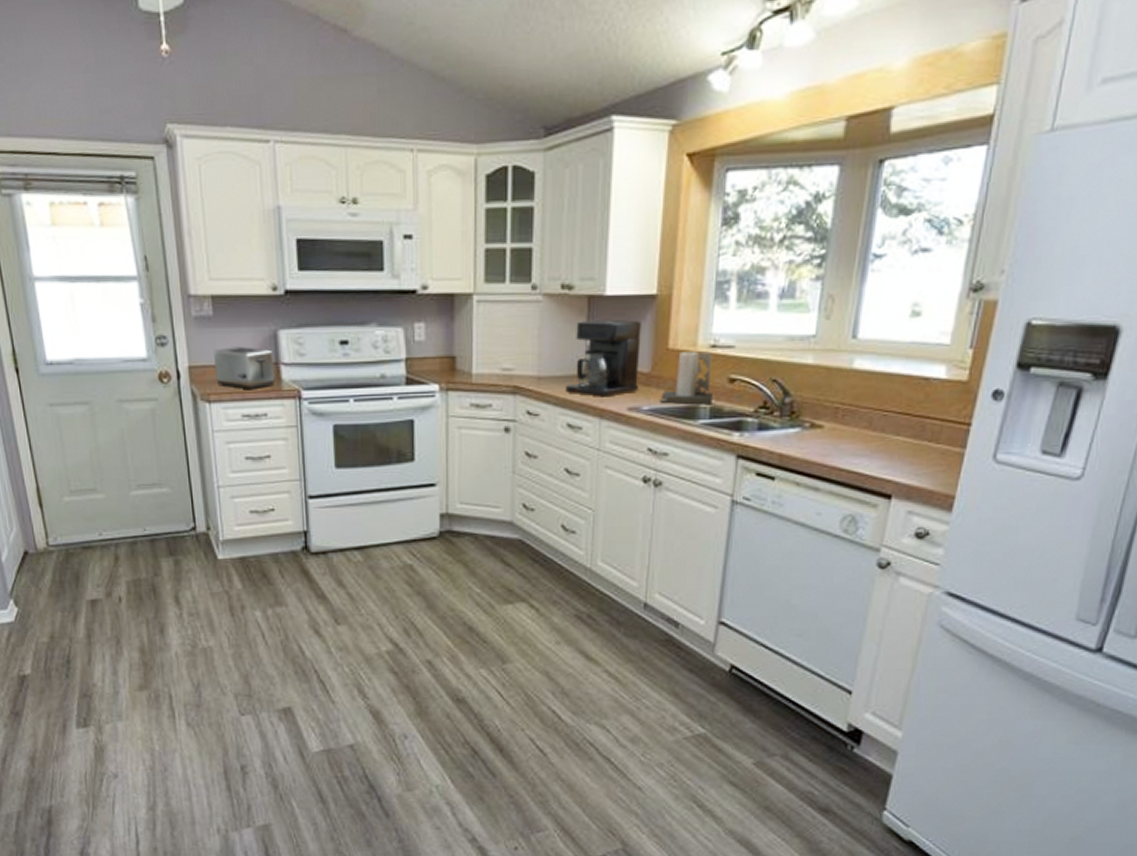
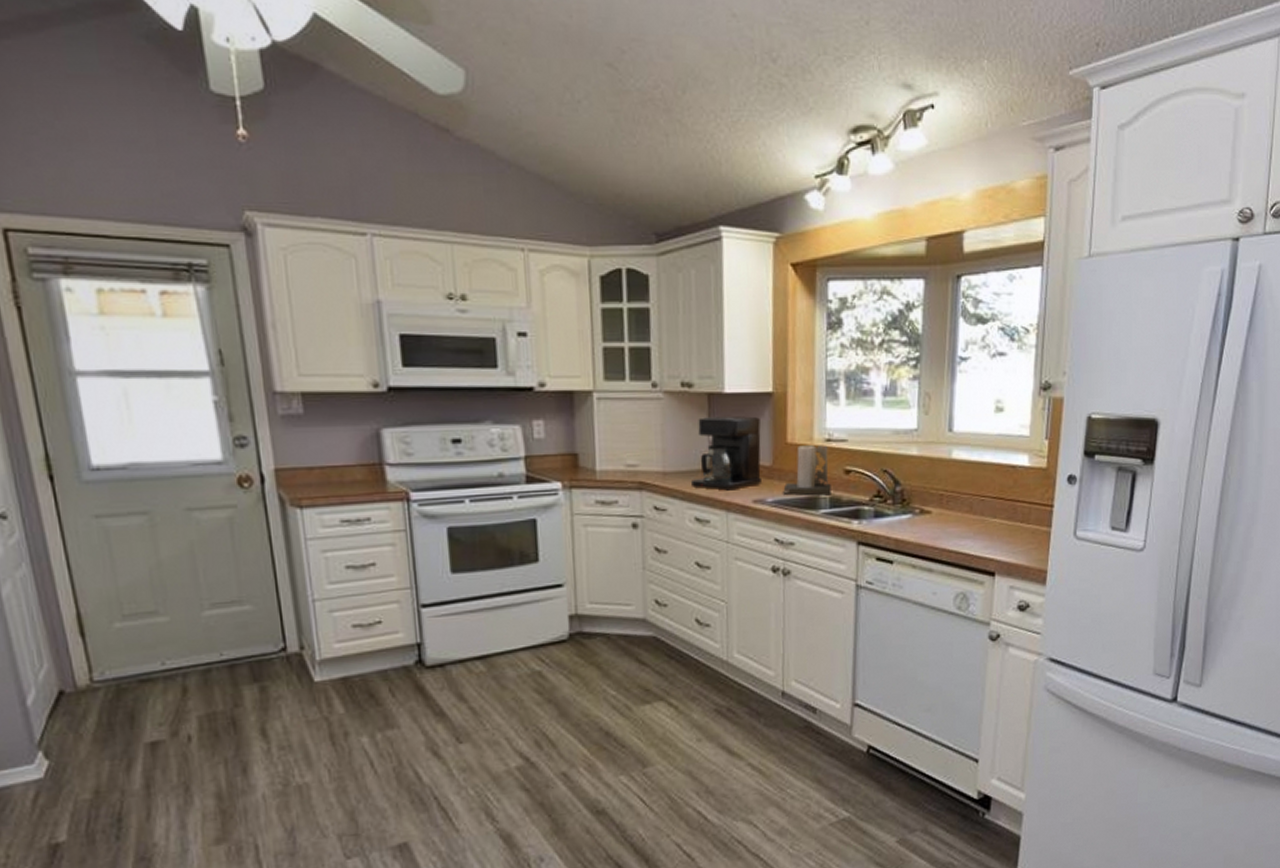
toaster: present [213,347,275,390] -> none [304,447,379,494]

